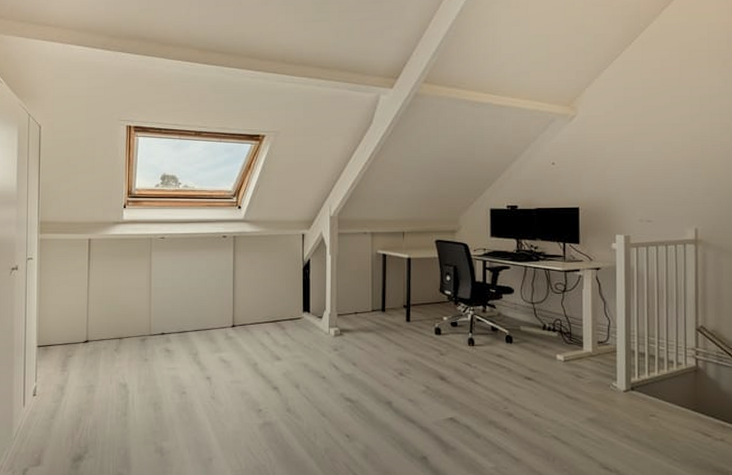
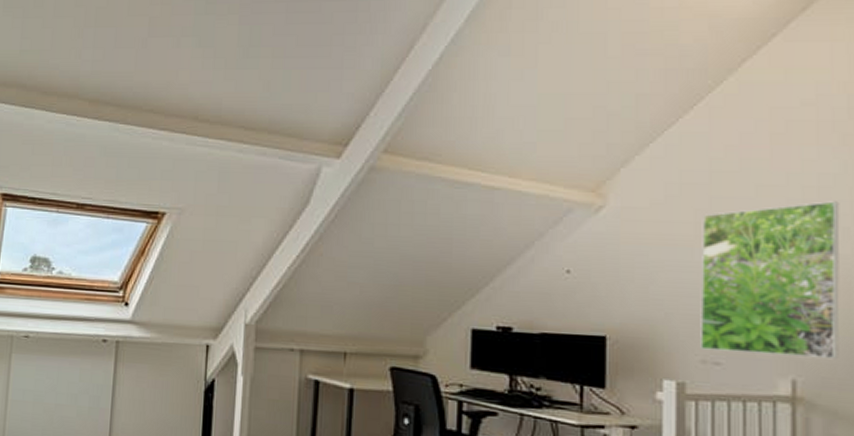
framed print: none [638,106,723,213] -> present [700,201,840,360]

